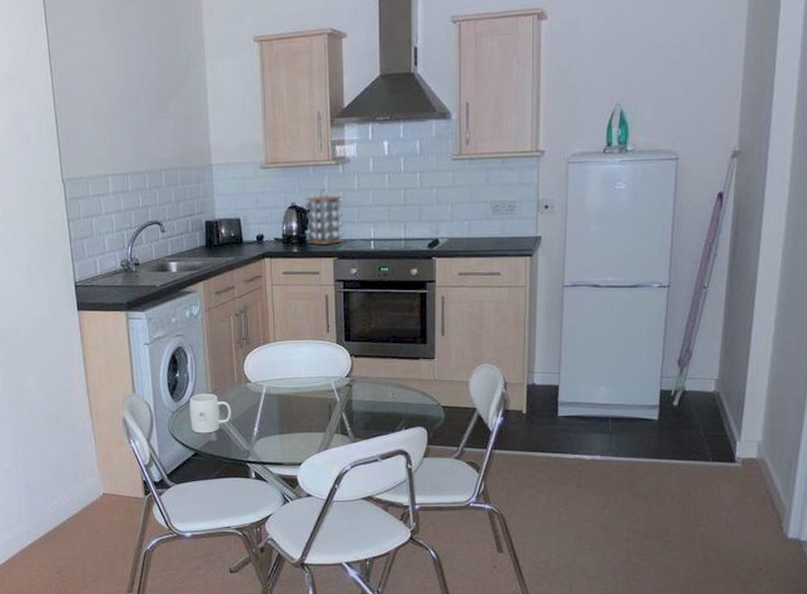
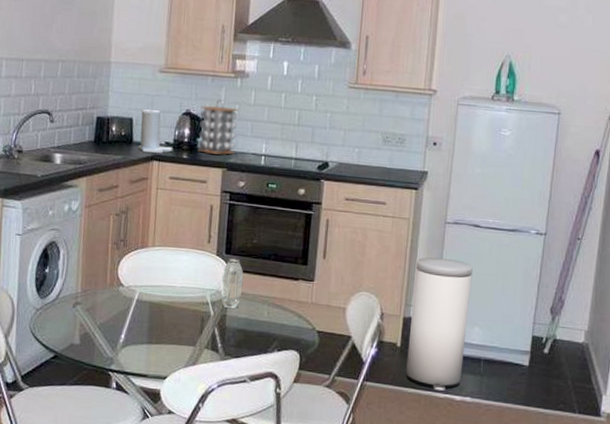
mug: present [189,393,232,434] -> none [54,292,100,336]
paper towel: none [248,208,283,250] -> present [137,109,173,153]
vase: none [344,344,365,394] -> present [220,258,244,309]
pedal bin: none [534,322,595,451] -> present [406,257,473,391]

